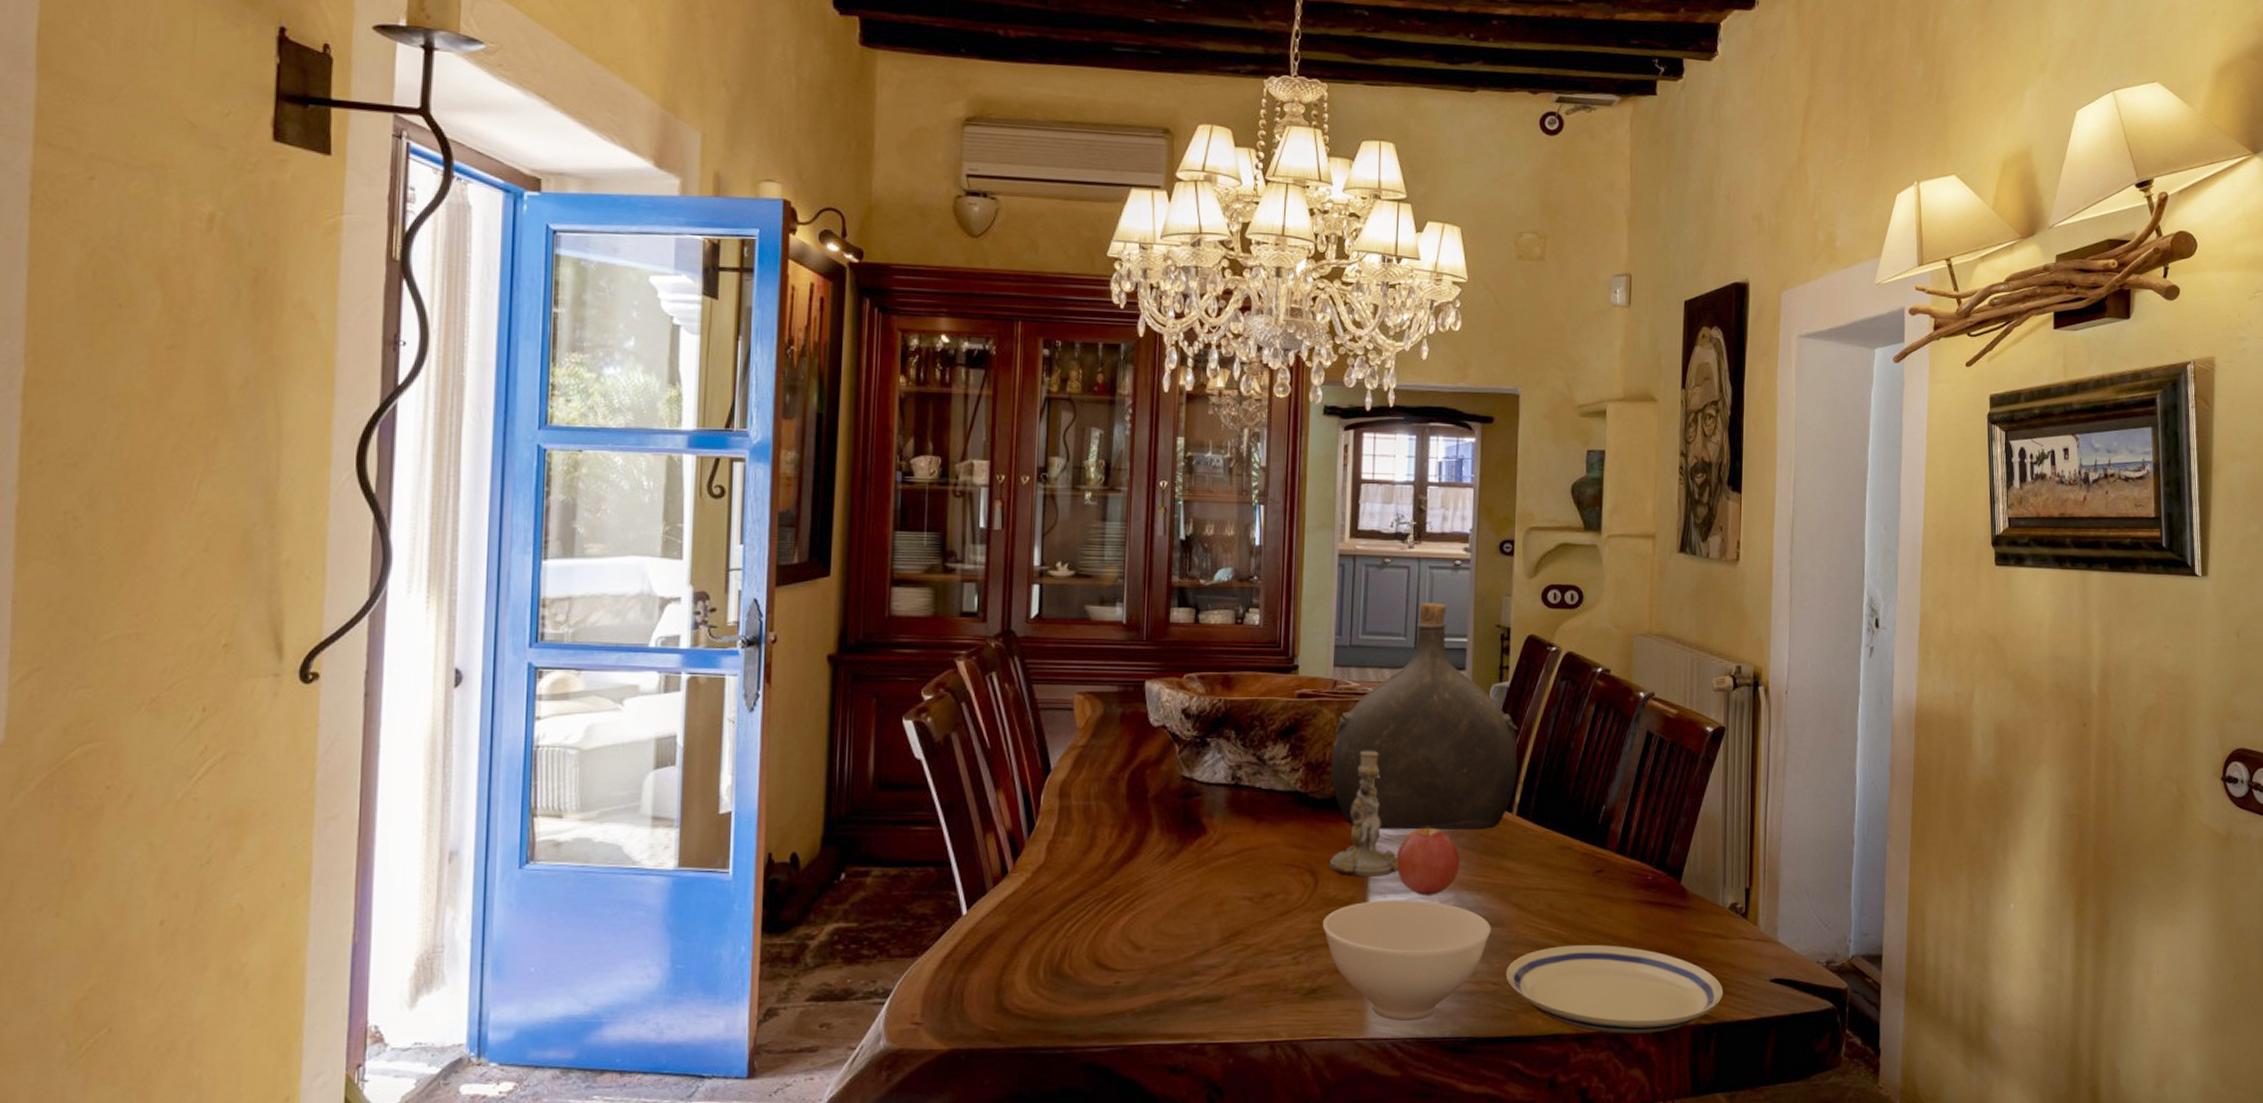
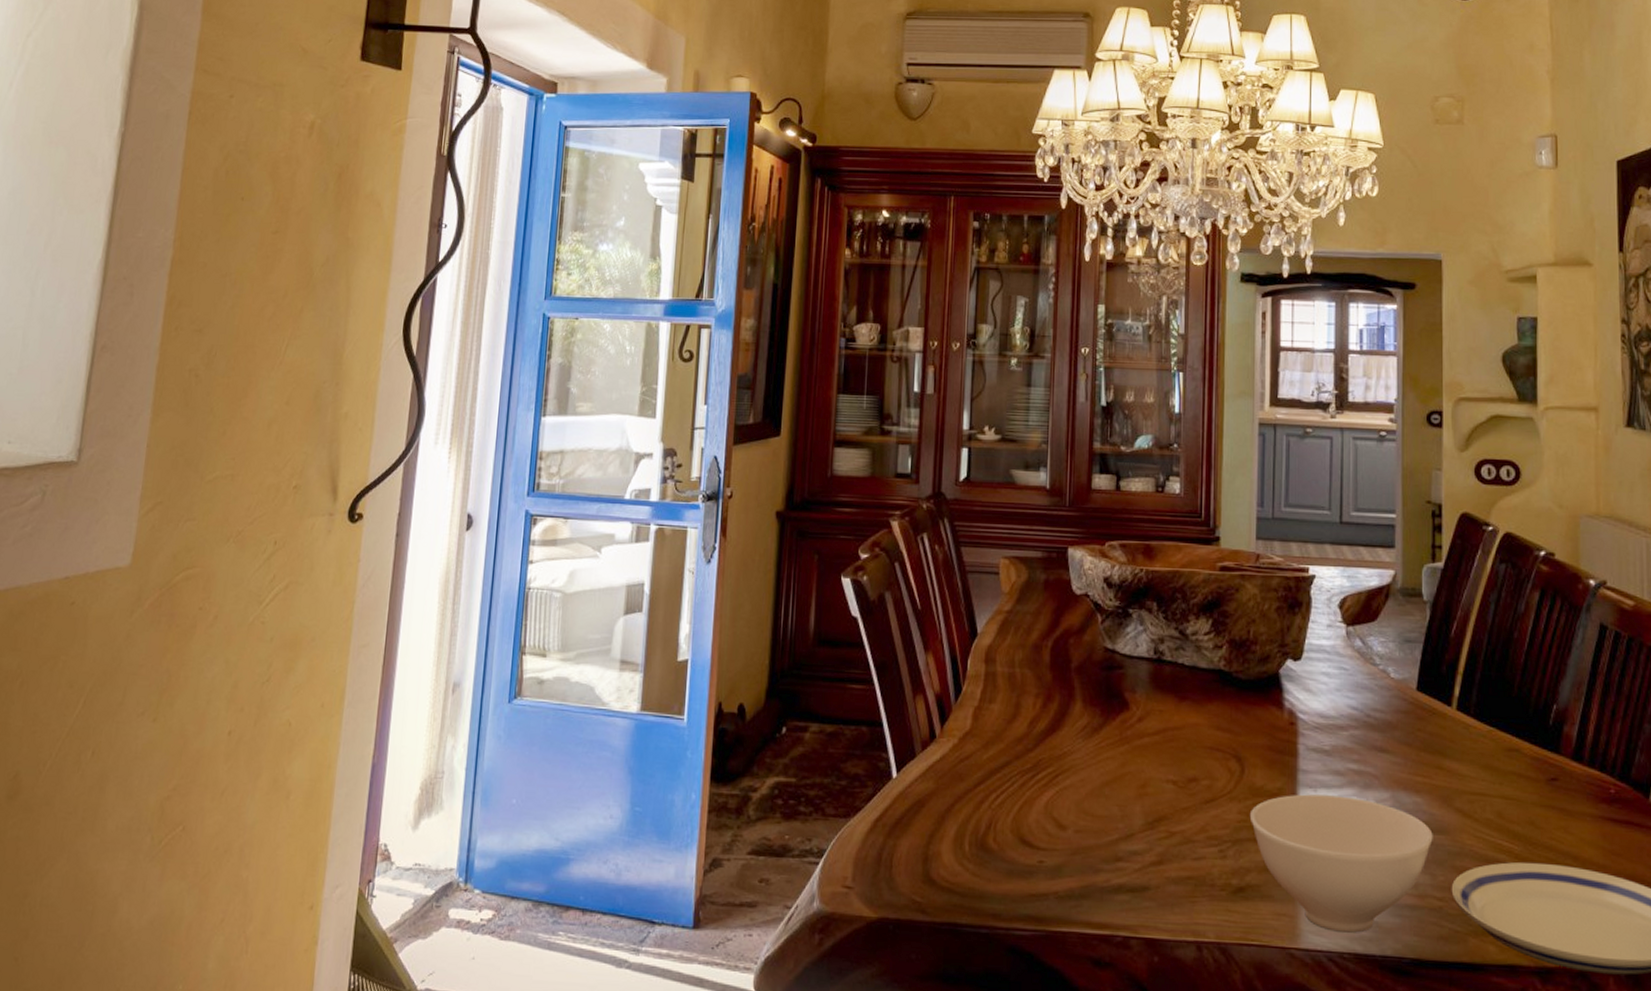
candlestick: present [1329,751,1398,877] -> none [1255,630,1329,768]
water jug: present [1330,603,1518,830] -> none [1255,475,1456,723]
apple: present [1396,826,1461,895] -> none [1326,715,1396,793]

